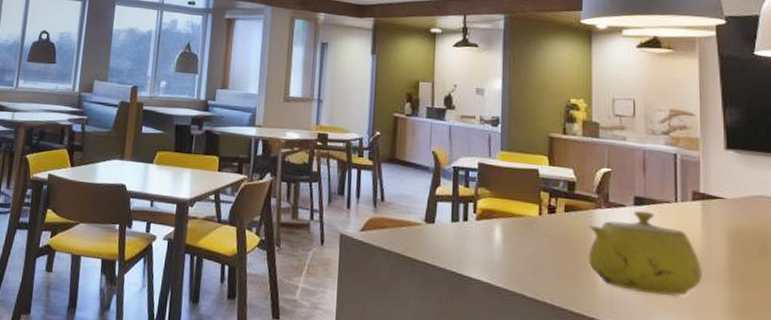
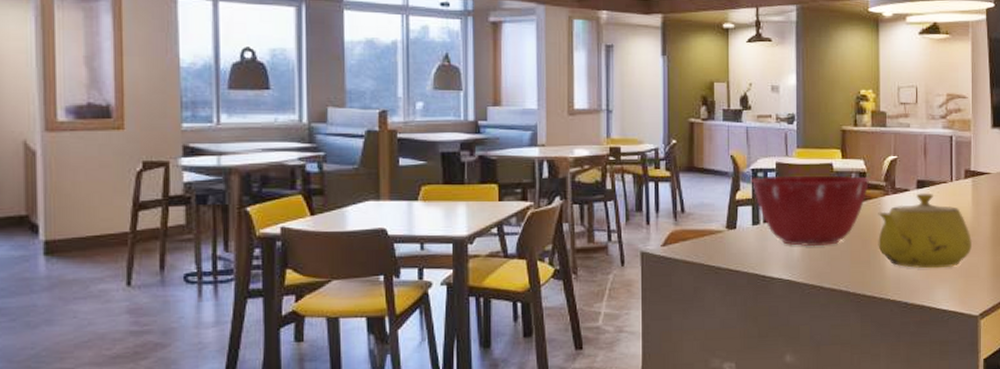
mixing bowl: none [451,175,580,253] -> present [751,175,870,247]

